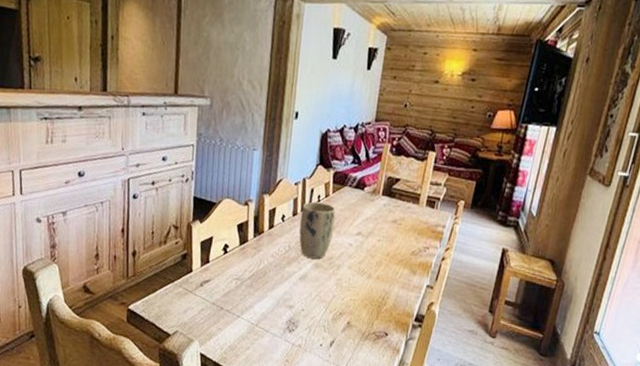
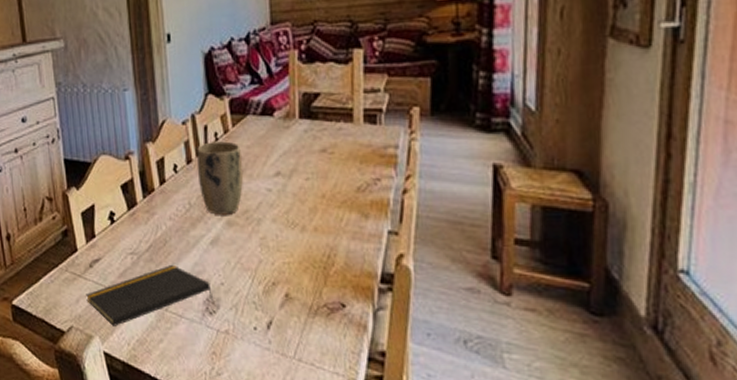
notepad: none [193,291,294,334] -> present [86,264,213,326]

